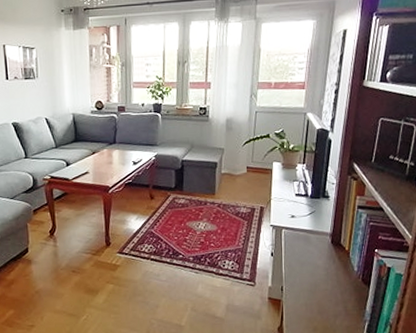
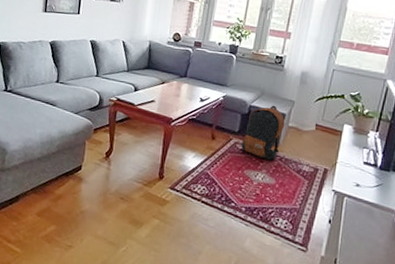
backpack: none [179,156,218,209] -> present [241,105,285,160]

